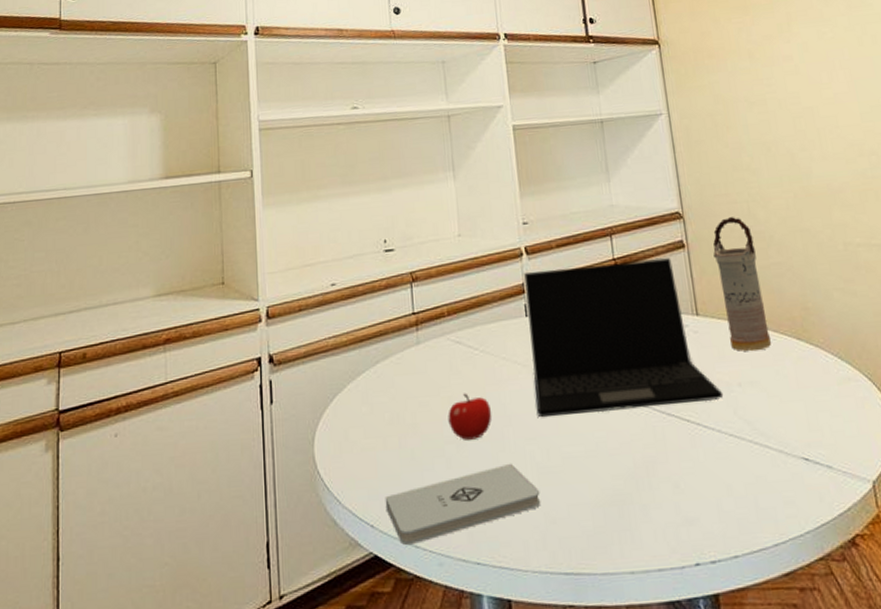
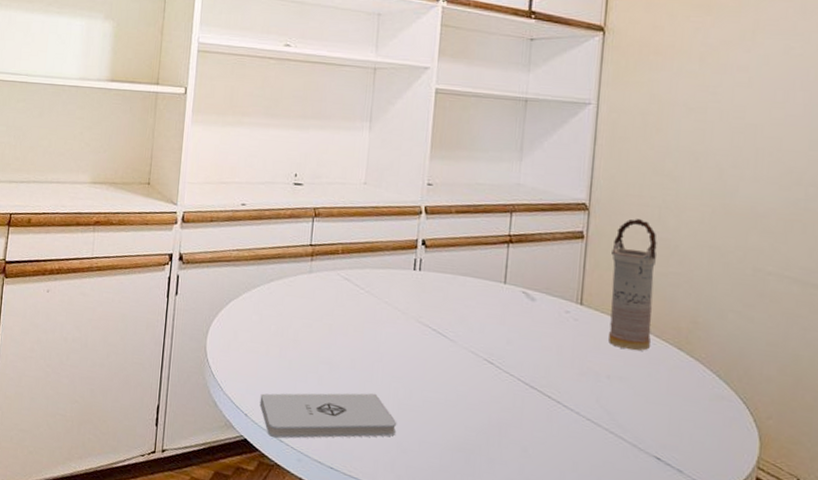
apple: present [448,393,492,440] -> none [326,324,367,366]
laptop: present [524,258,724,418] -> none [407,230,590,386]

